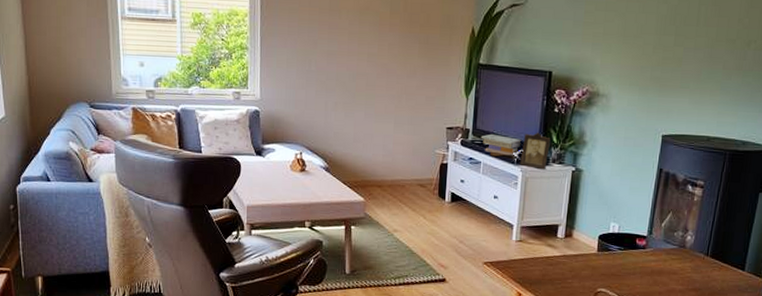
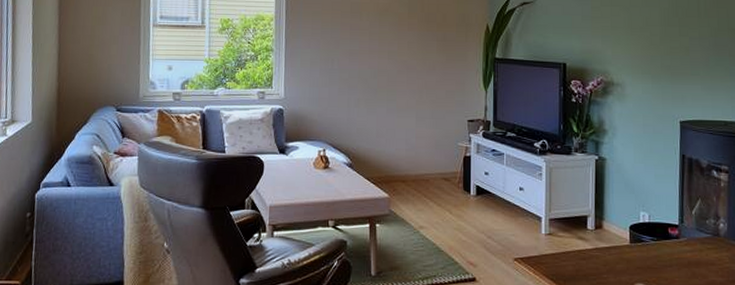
books: present [481,133,522,160] -> none [502,125,543,150]
photo frame: present [520,132,551,170] -> none [543,122,571,160]

